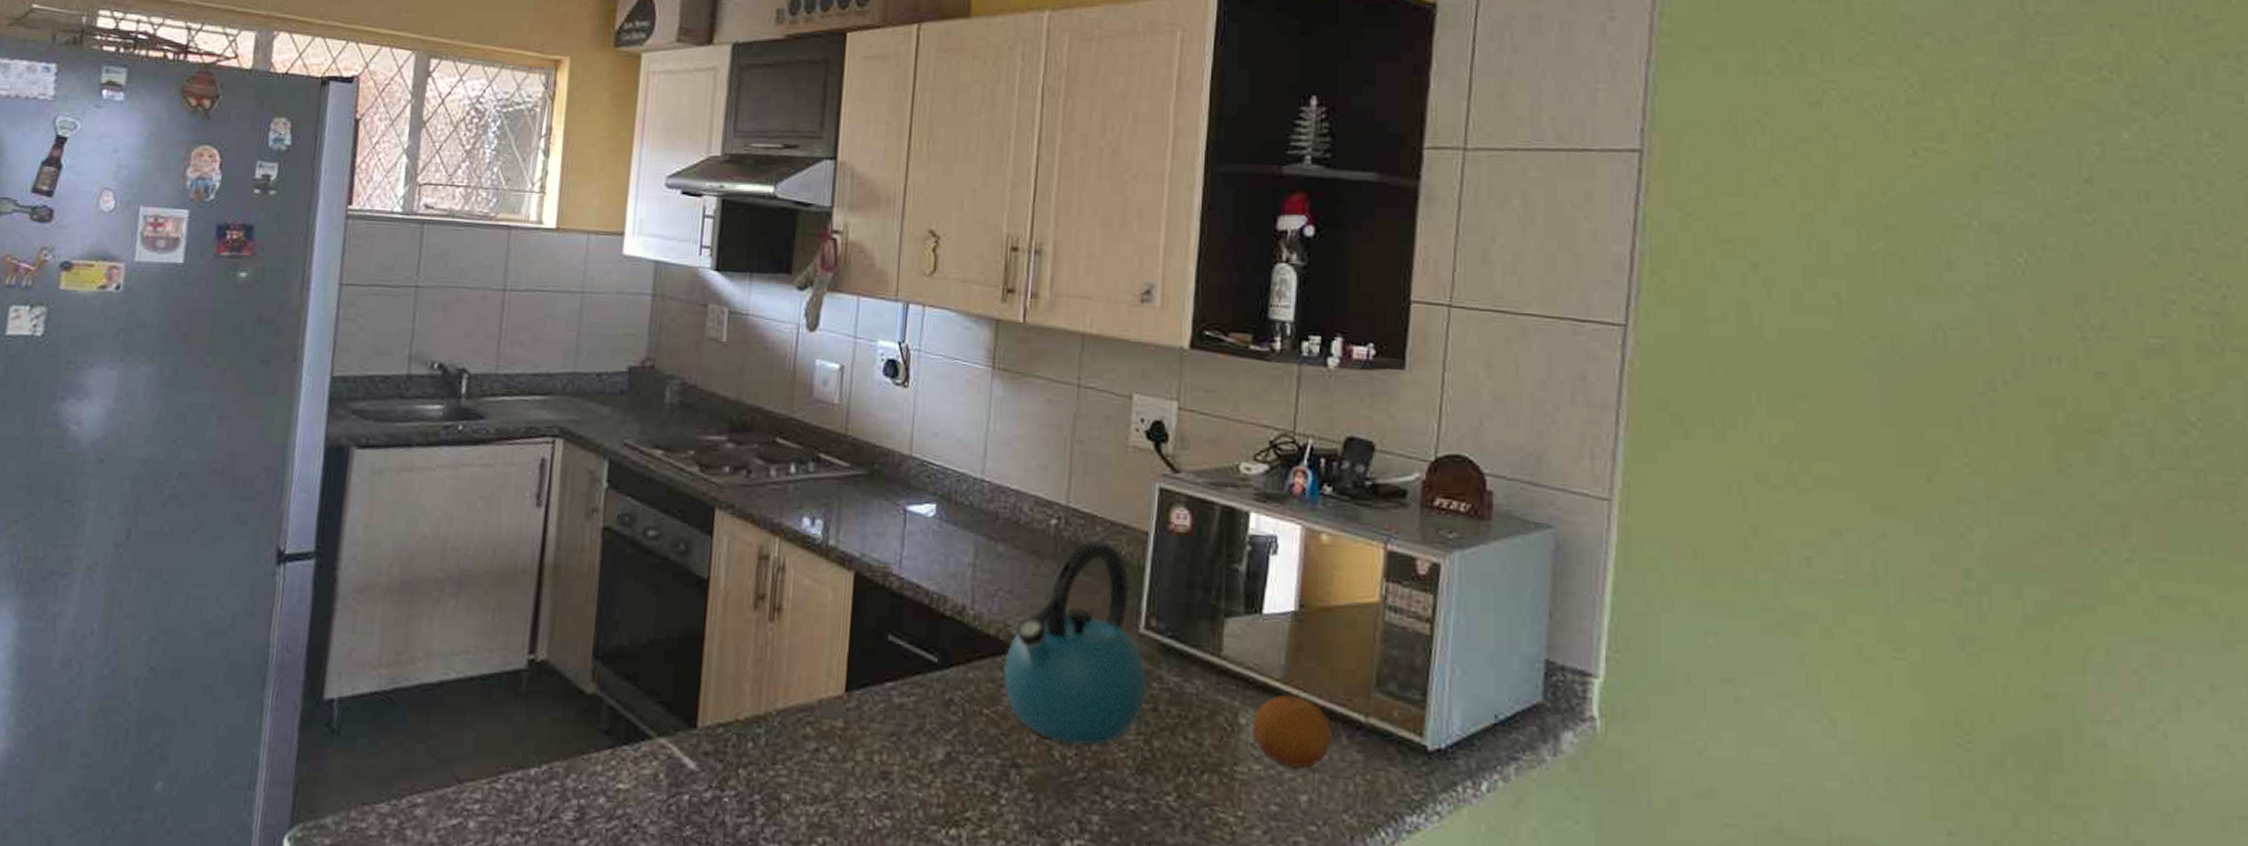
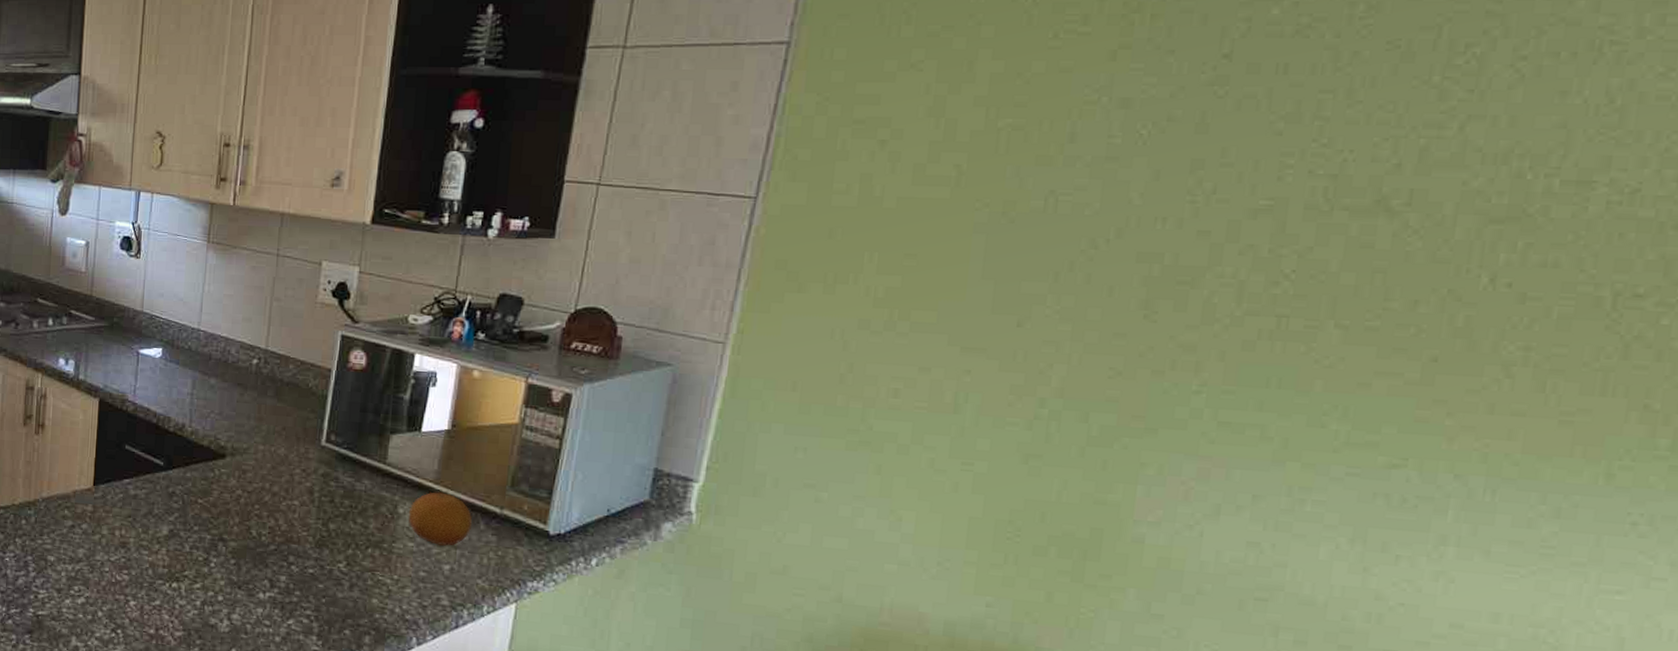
kettle: present [1003,541,1147,746] -> none [214,376,326,527]

